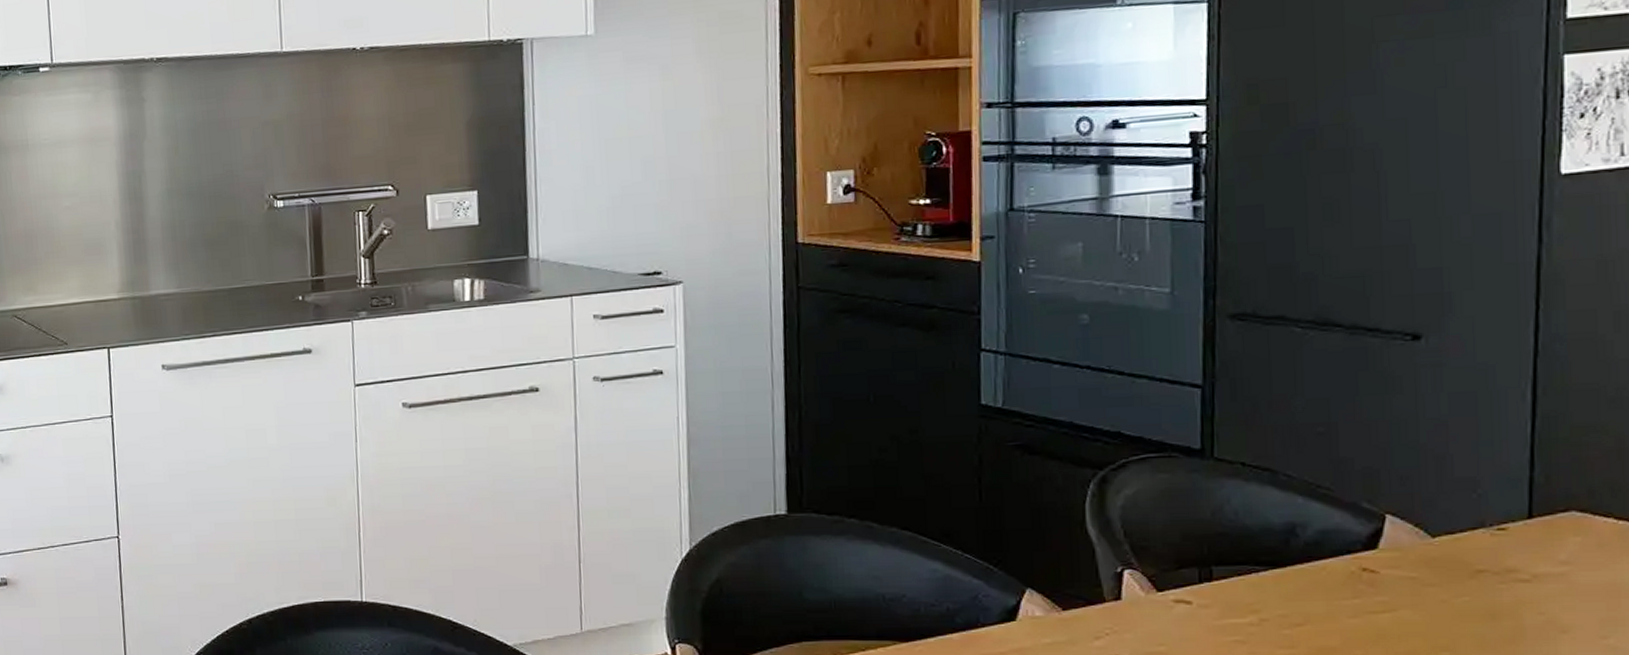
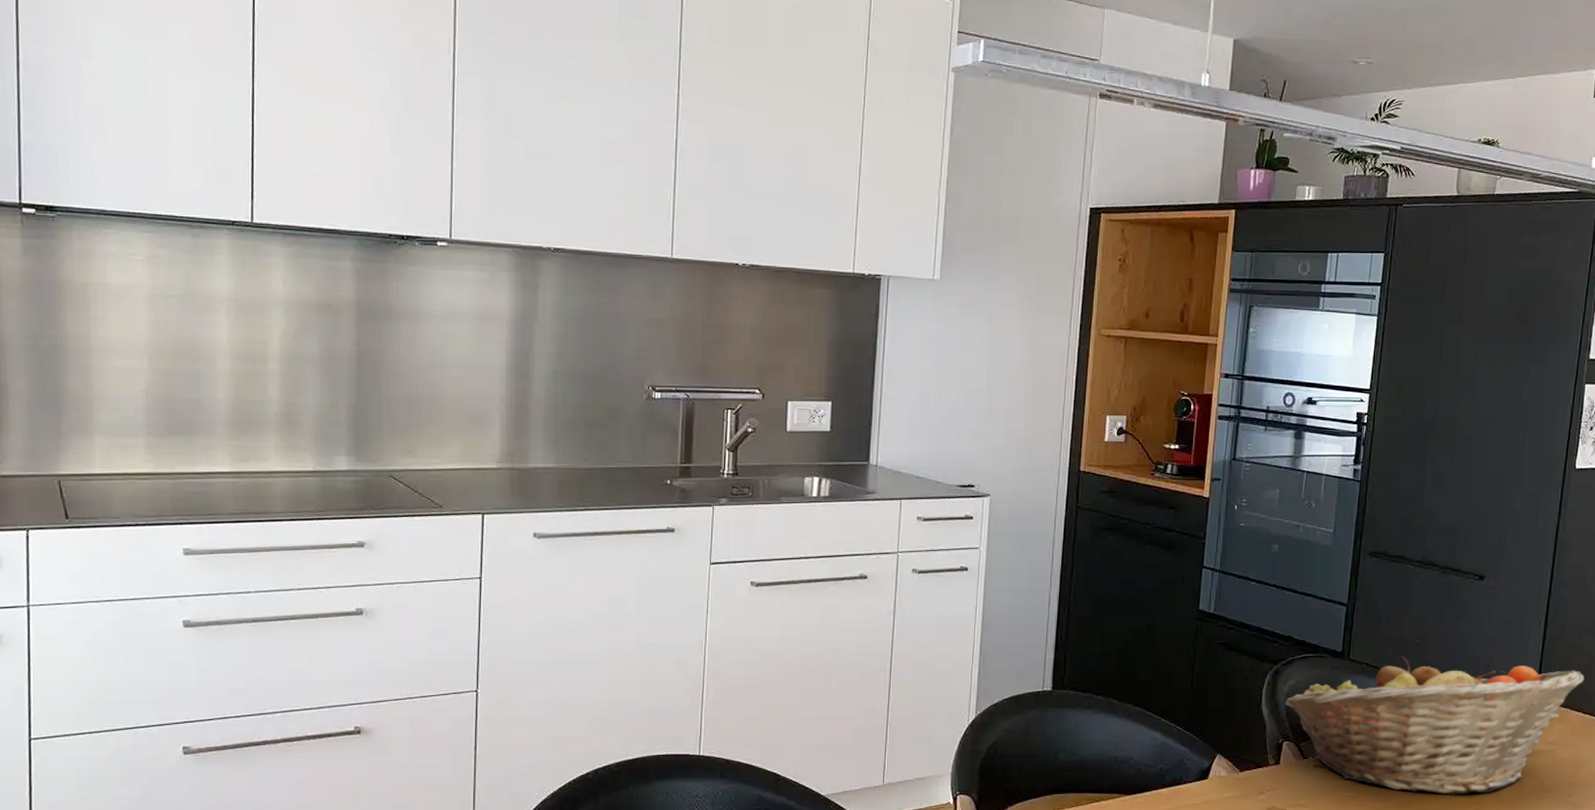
fruit basket: none [1120,451,1612,638] -> present [1284,656,1584,795]

